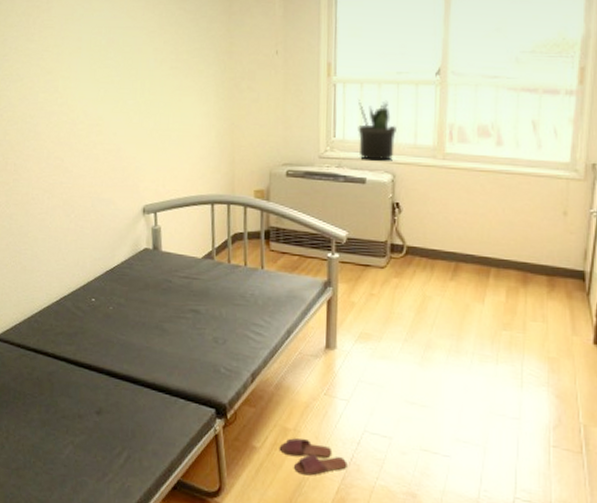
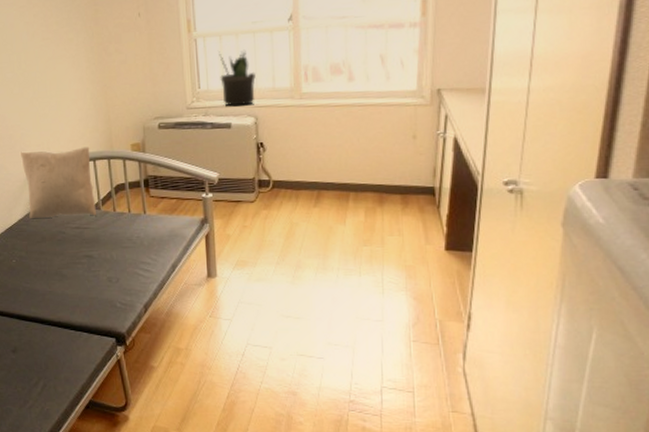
pillow: none [132,186,210,266] -> present [21,146,97,219]
slippers: present [280,438,347,476] -> none [175,355,235,386]

